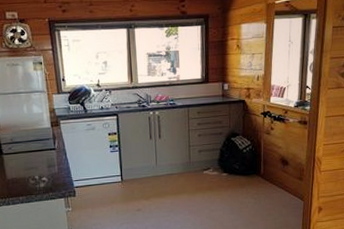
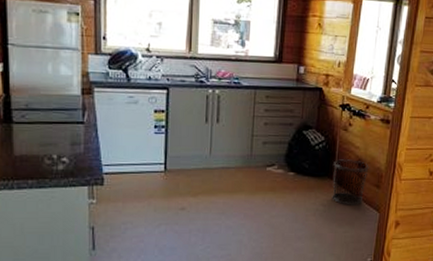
waste bin: none [260,157,291,197] -> present [332,158,369,205]

